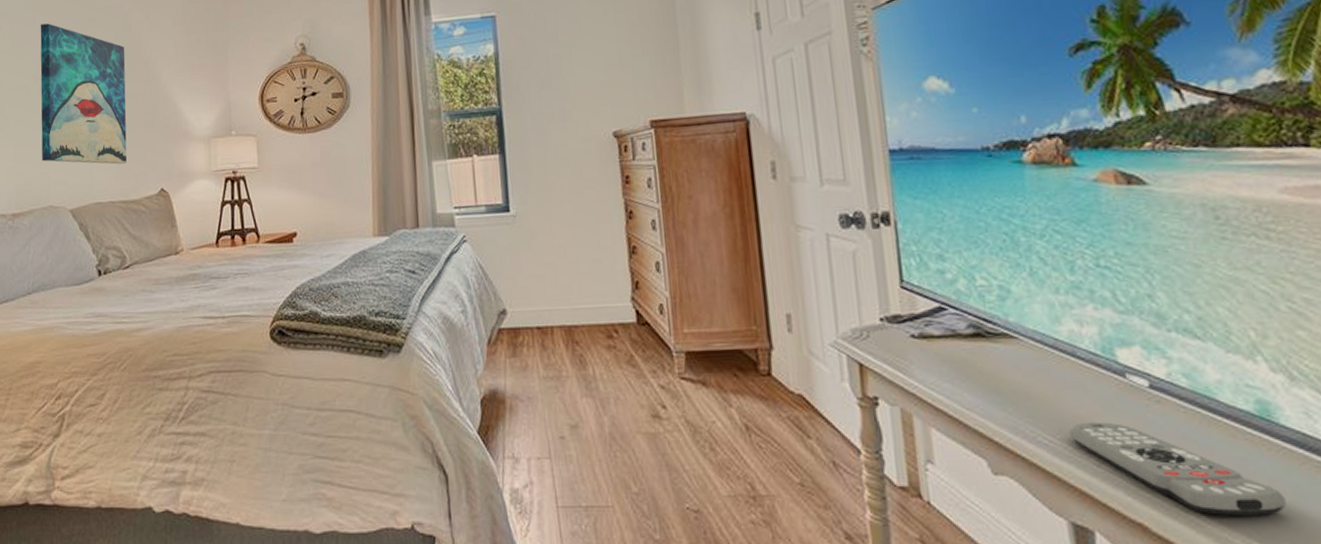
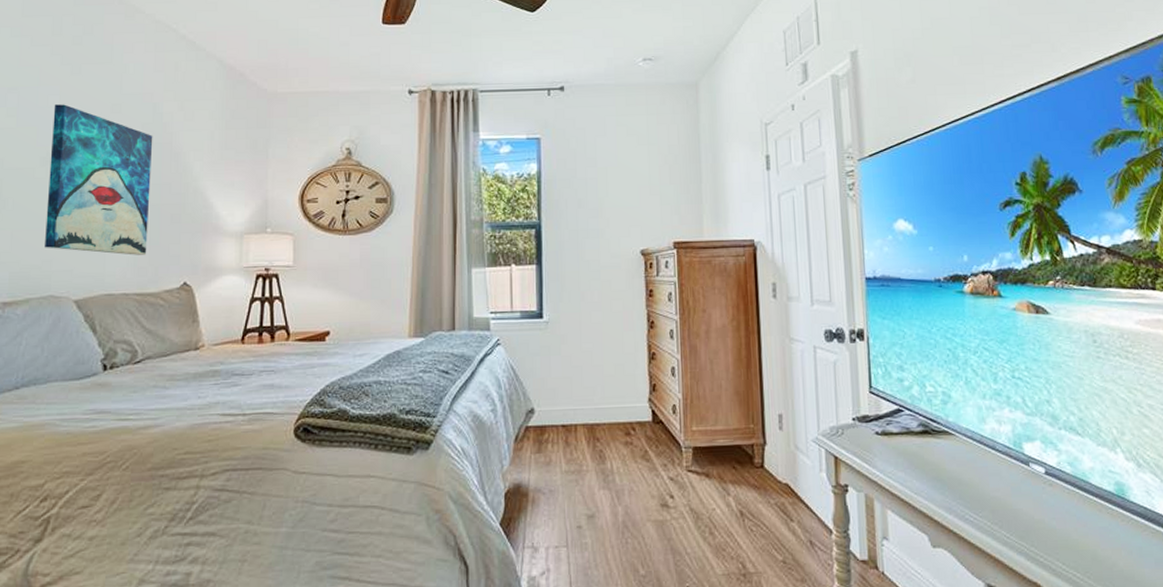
remote control: present [1068,422,1287,515] -> none [988,502,1132,573]

